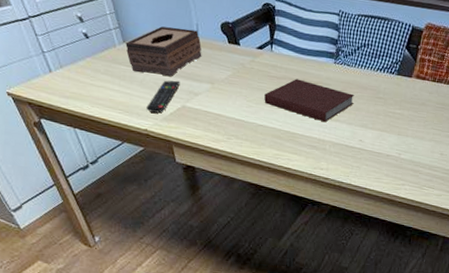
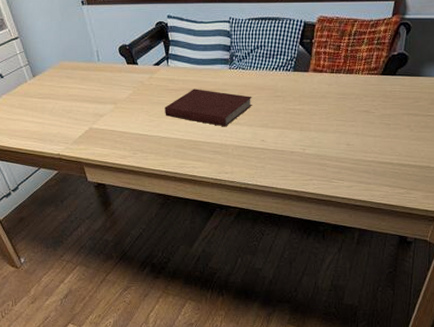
tissue box: present [125,26,202,76] -> none [35,57,104,102]
remote control: present [146,80,180,113] -> none [58,105,86,137]

